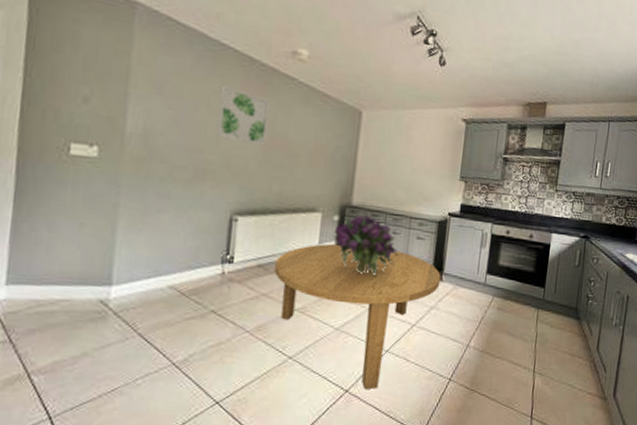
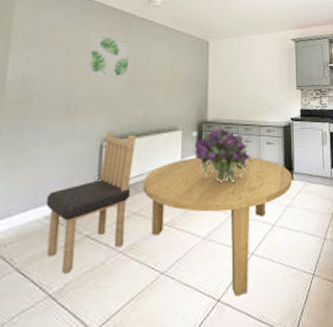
dining chair: none [169,204,270,345] -> present [45,132,136,274]

